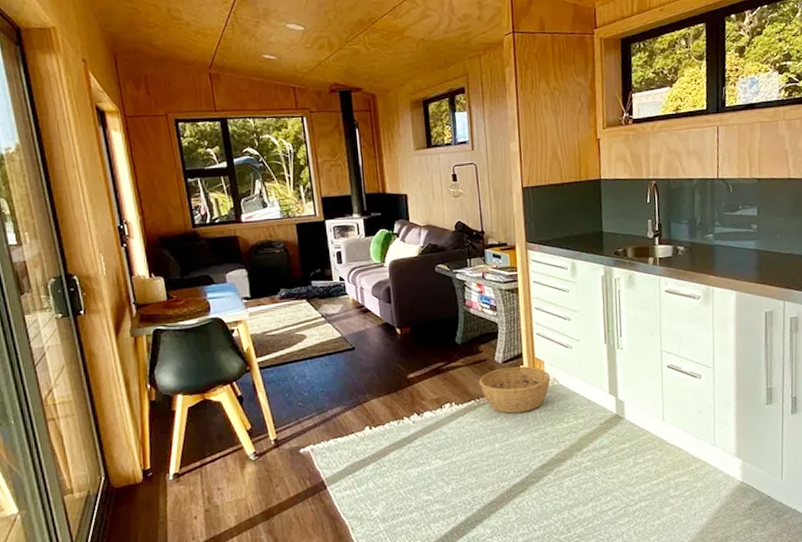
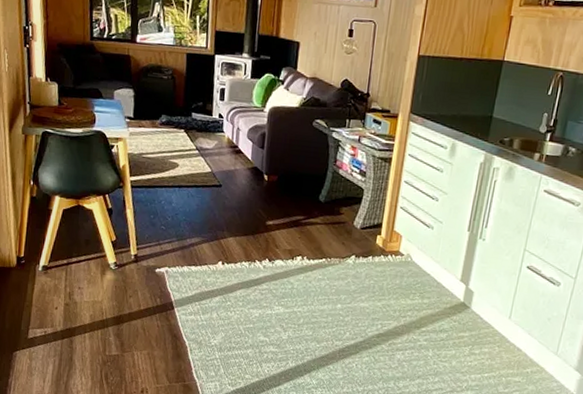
basket: present [478,366,551,413] -> none [333,233,406,281]

